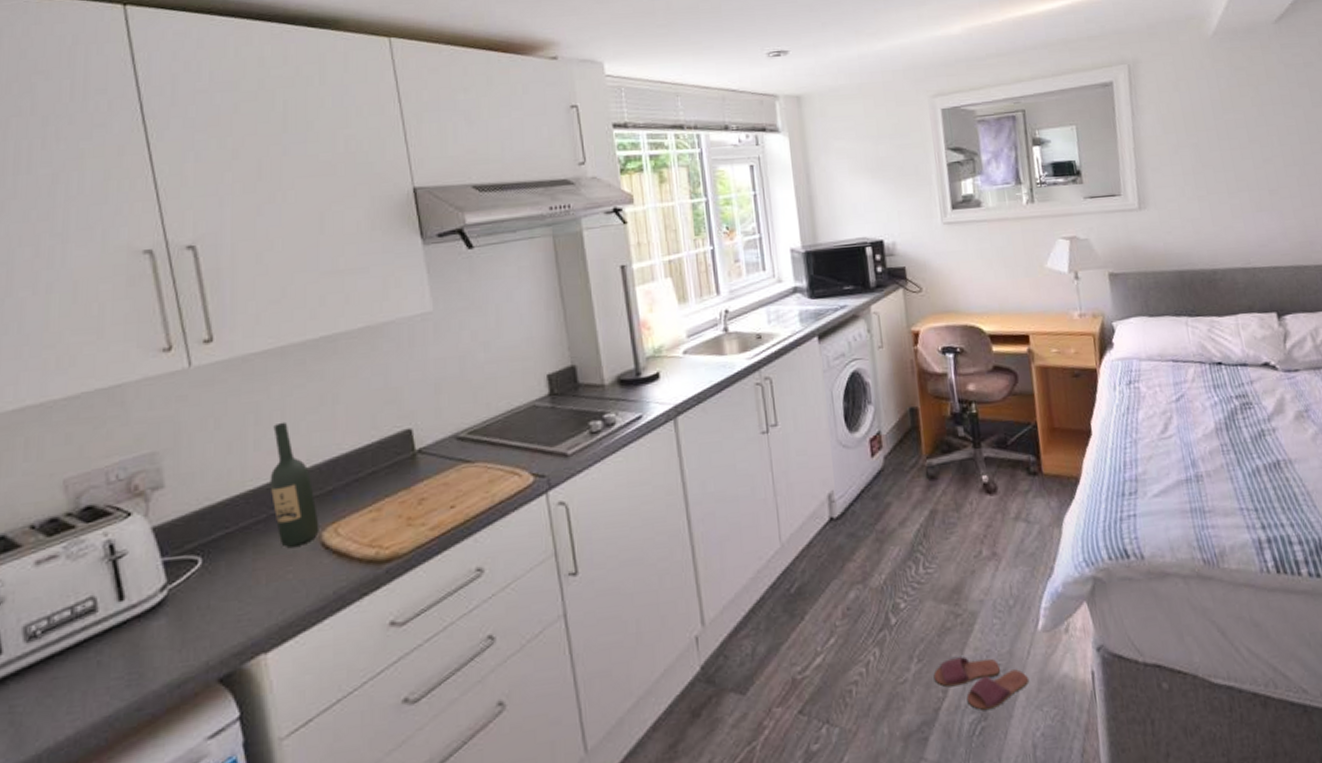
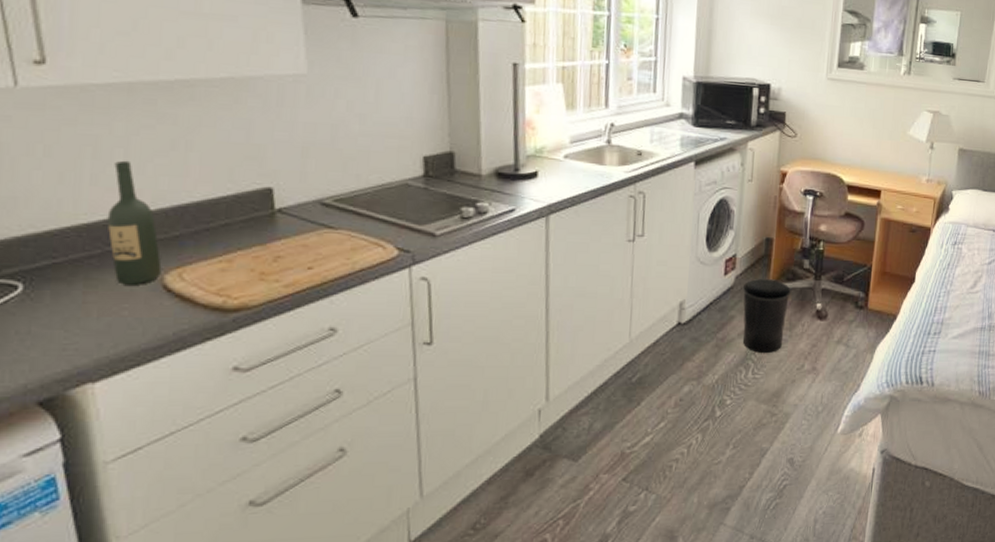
waste bin: none [893,454,952,543] -> present [742,279,791,353]
slippers: present [933,656,1030,710] -> none [744,448,822,490]

